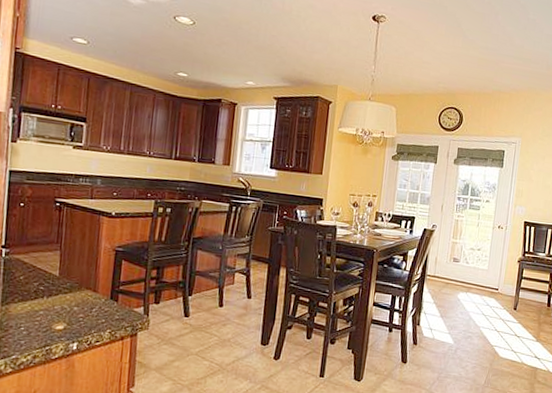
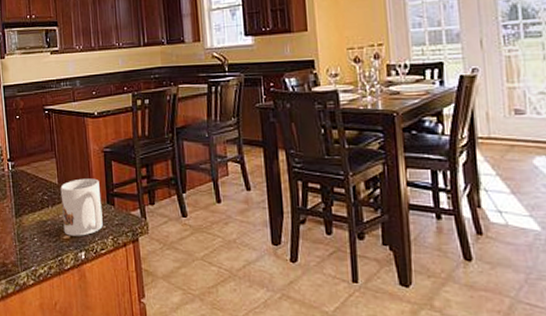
mug: none [57,273,106,328] -> present [60,178,103,236]

